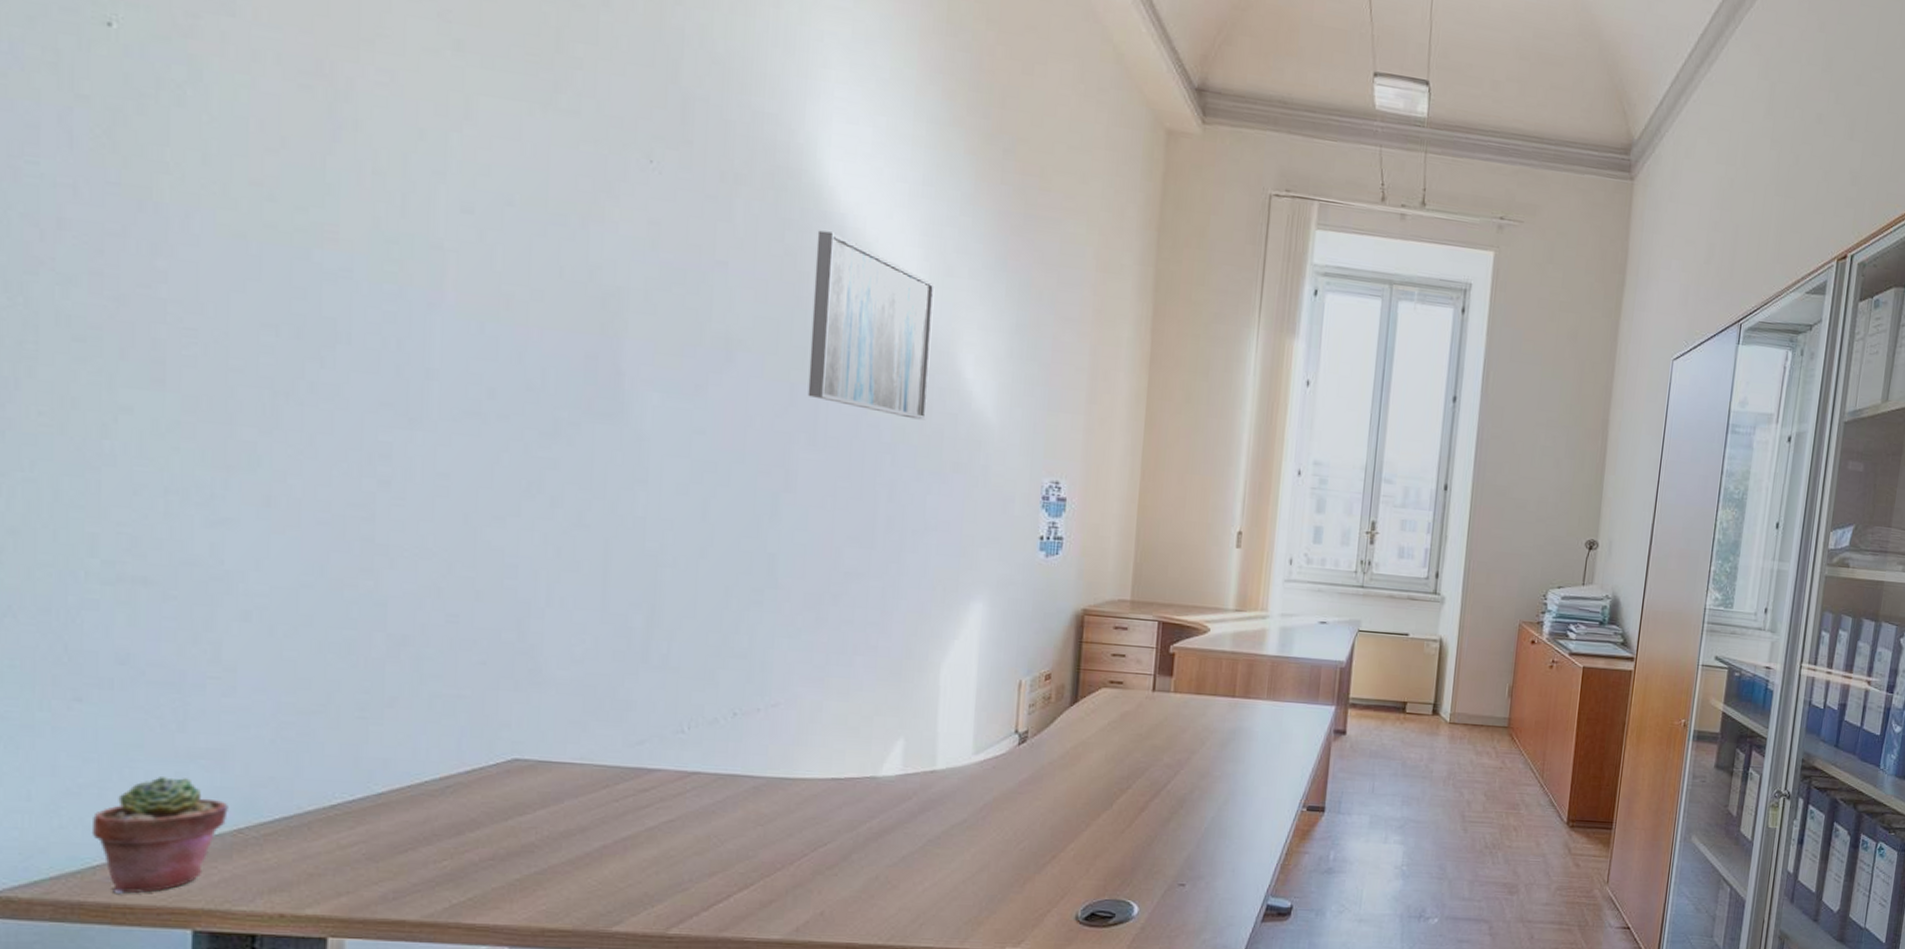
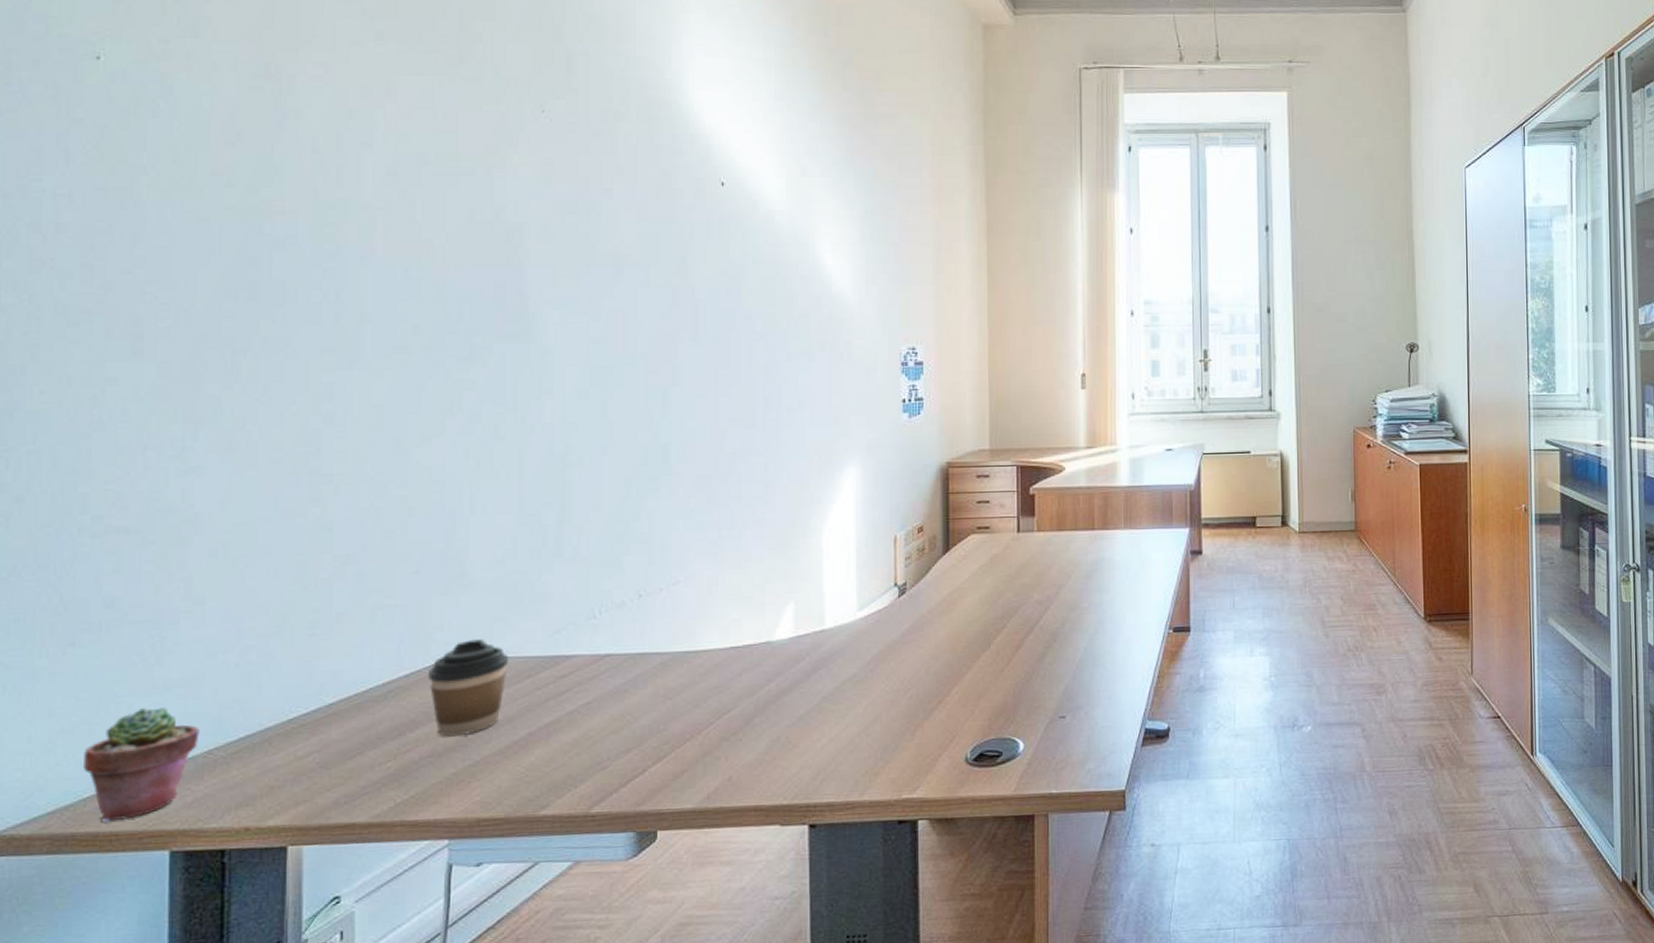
coffee cup: none [492,741,585,842] -> present [428,639,509,737]
wall art: present [807,230,935,420] -> none [687,151,792,307]

